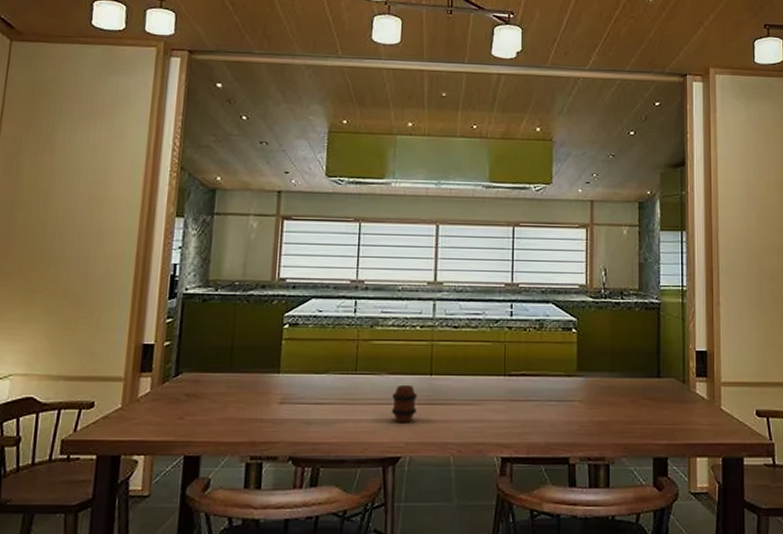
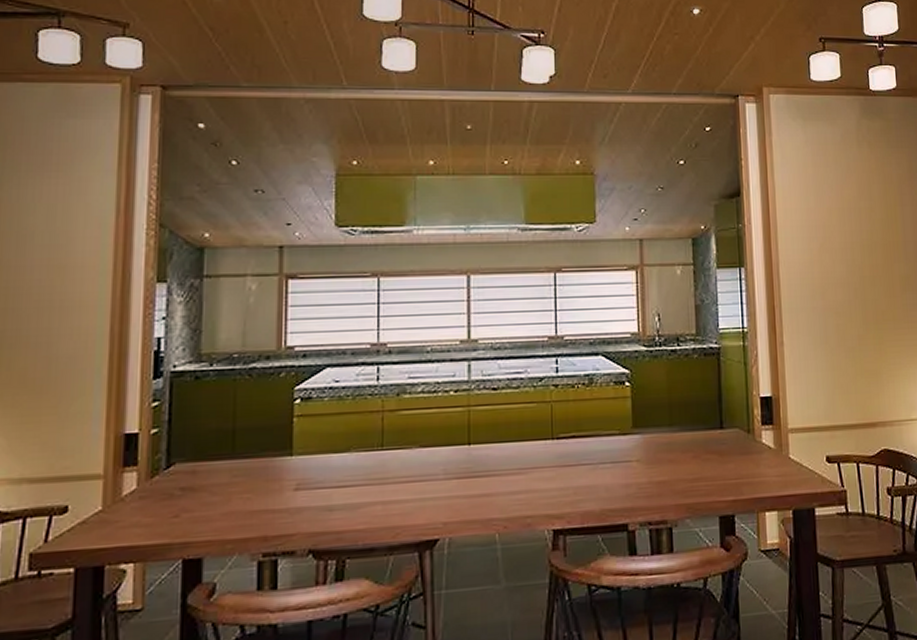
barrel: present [391,384,417,423] -> none [426,457,454,502]

